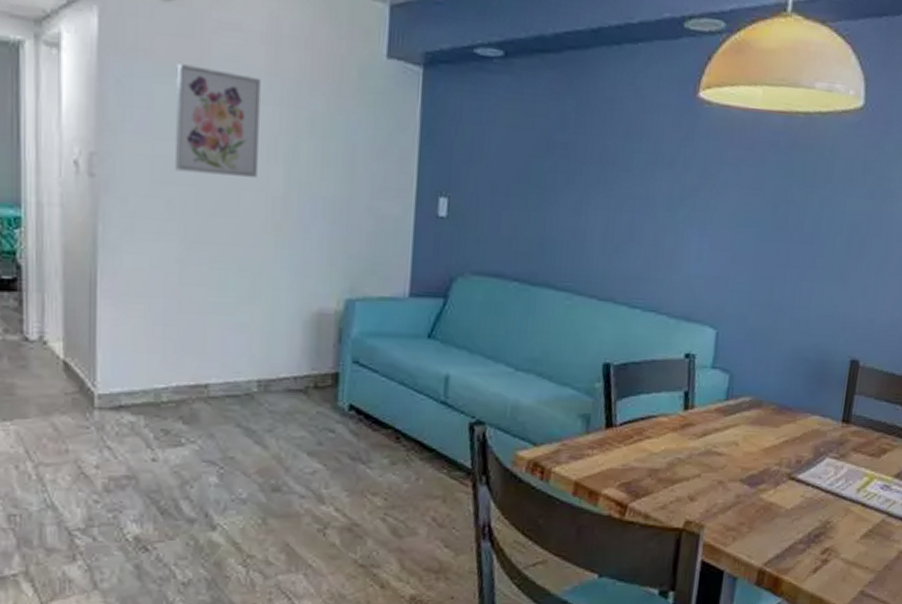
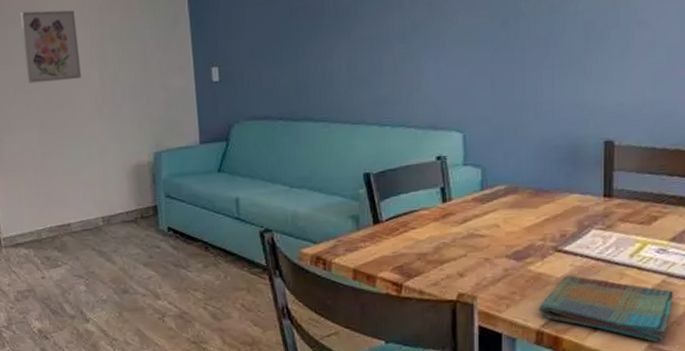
dish towel: none [764,508,890,588] -> present [539,275,673,343]

